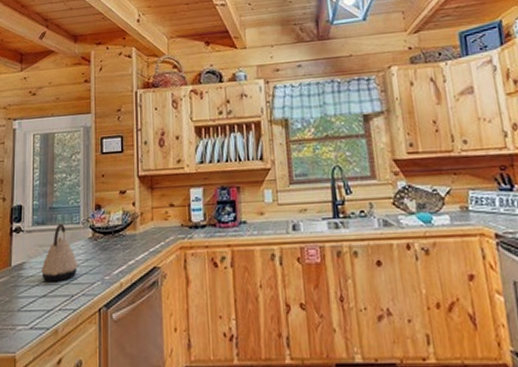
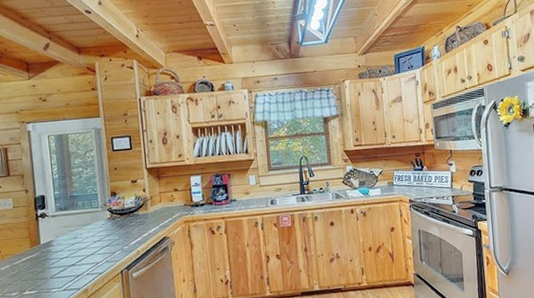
kettle: present [41,223,78,282] -> none [68,208,100,255]

